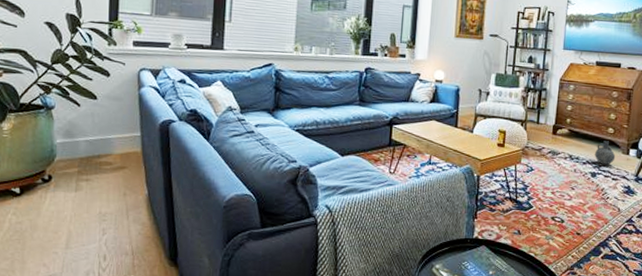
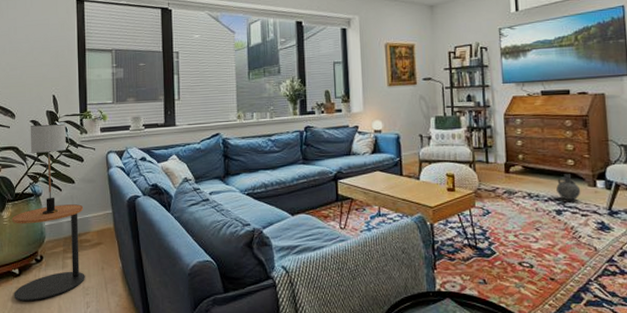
side table: none [12,121,106,224] -> present [12,204,85,301]
table lamp: none [43,27,90,131] -> present [30,123,66,215]

